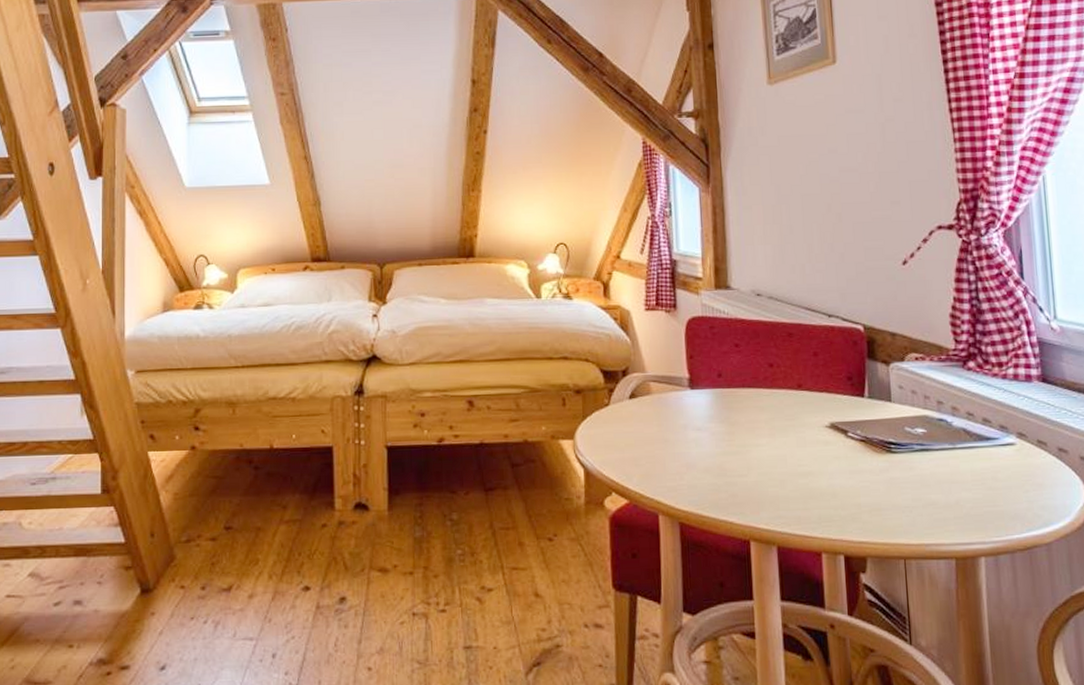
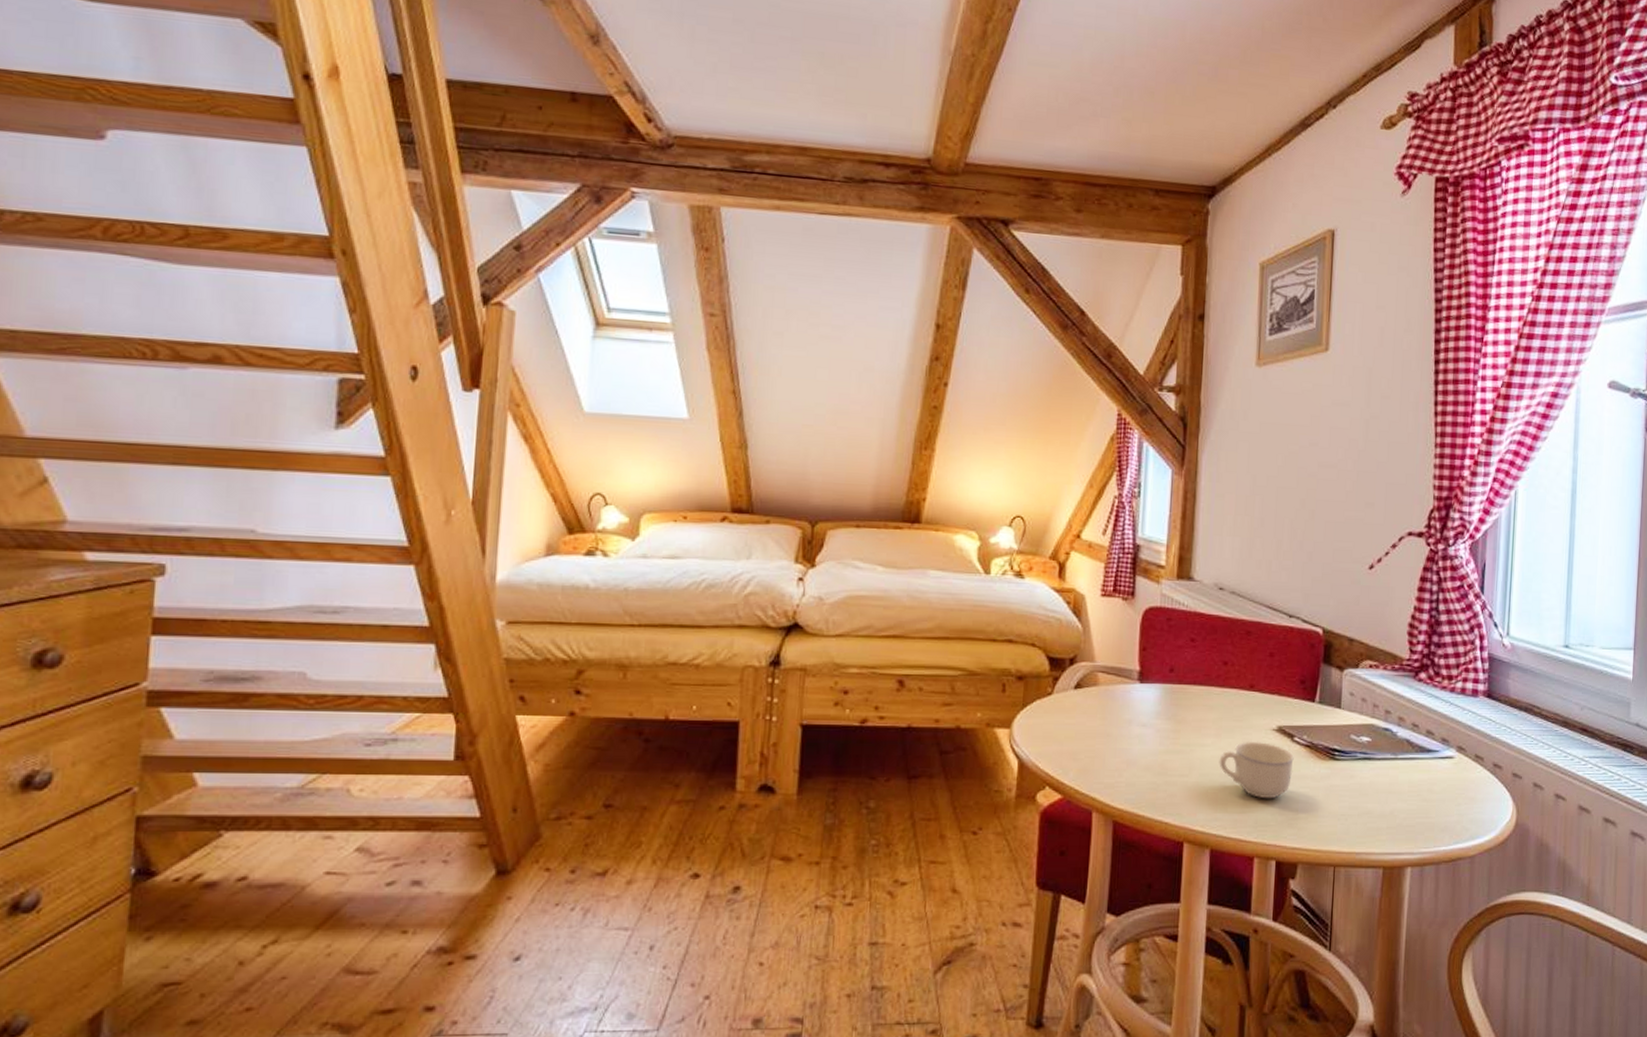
cup: none [776,438,851,495] -> present [1219,741,1294,799]

